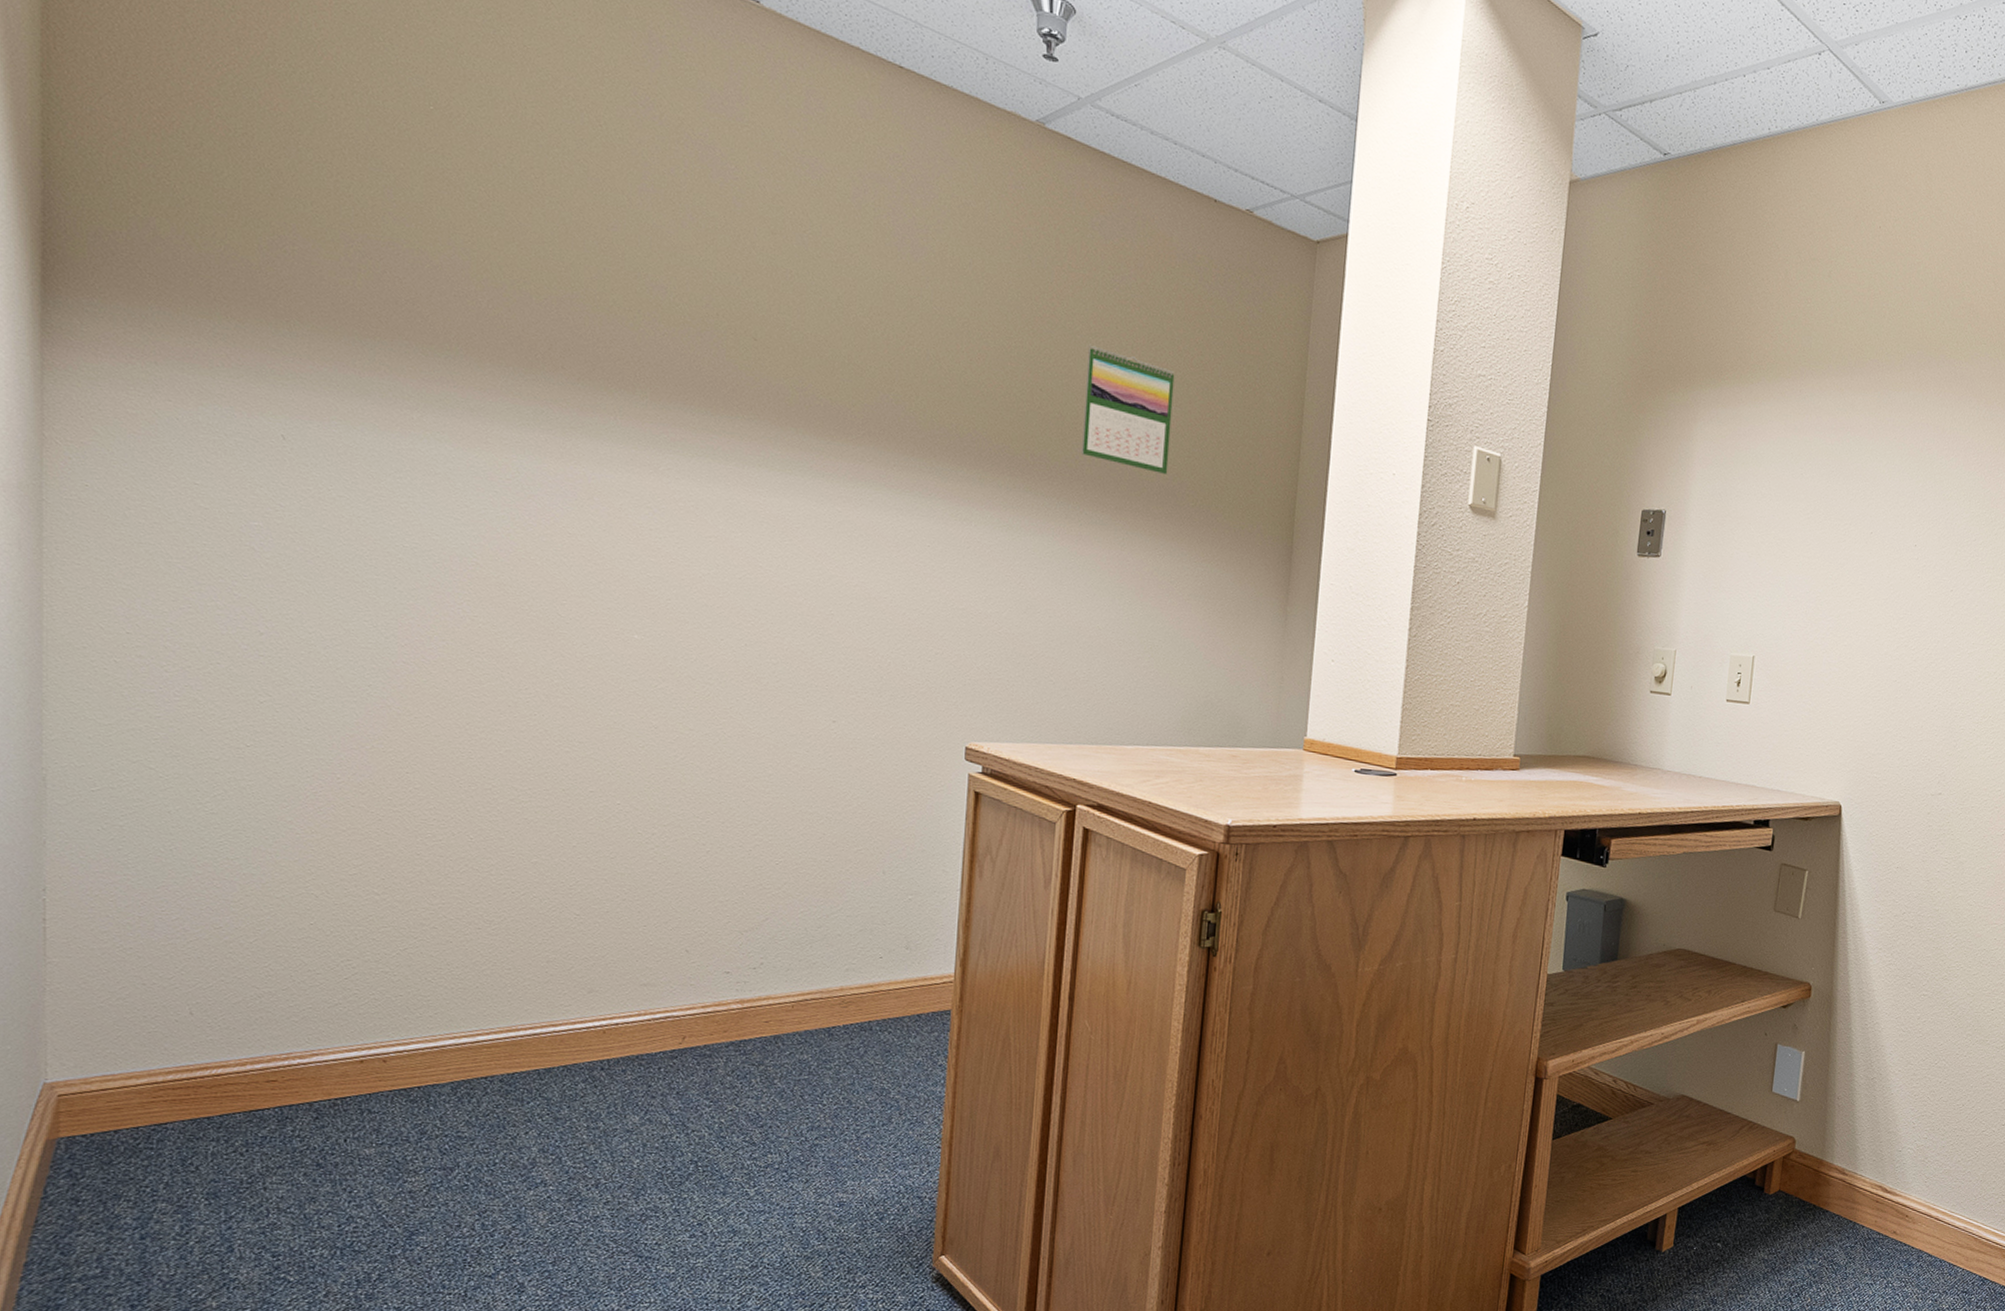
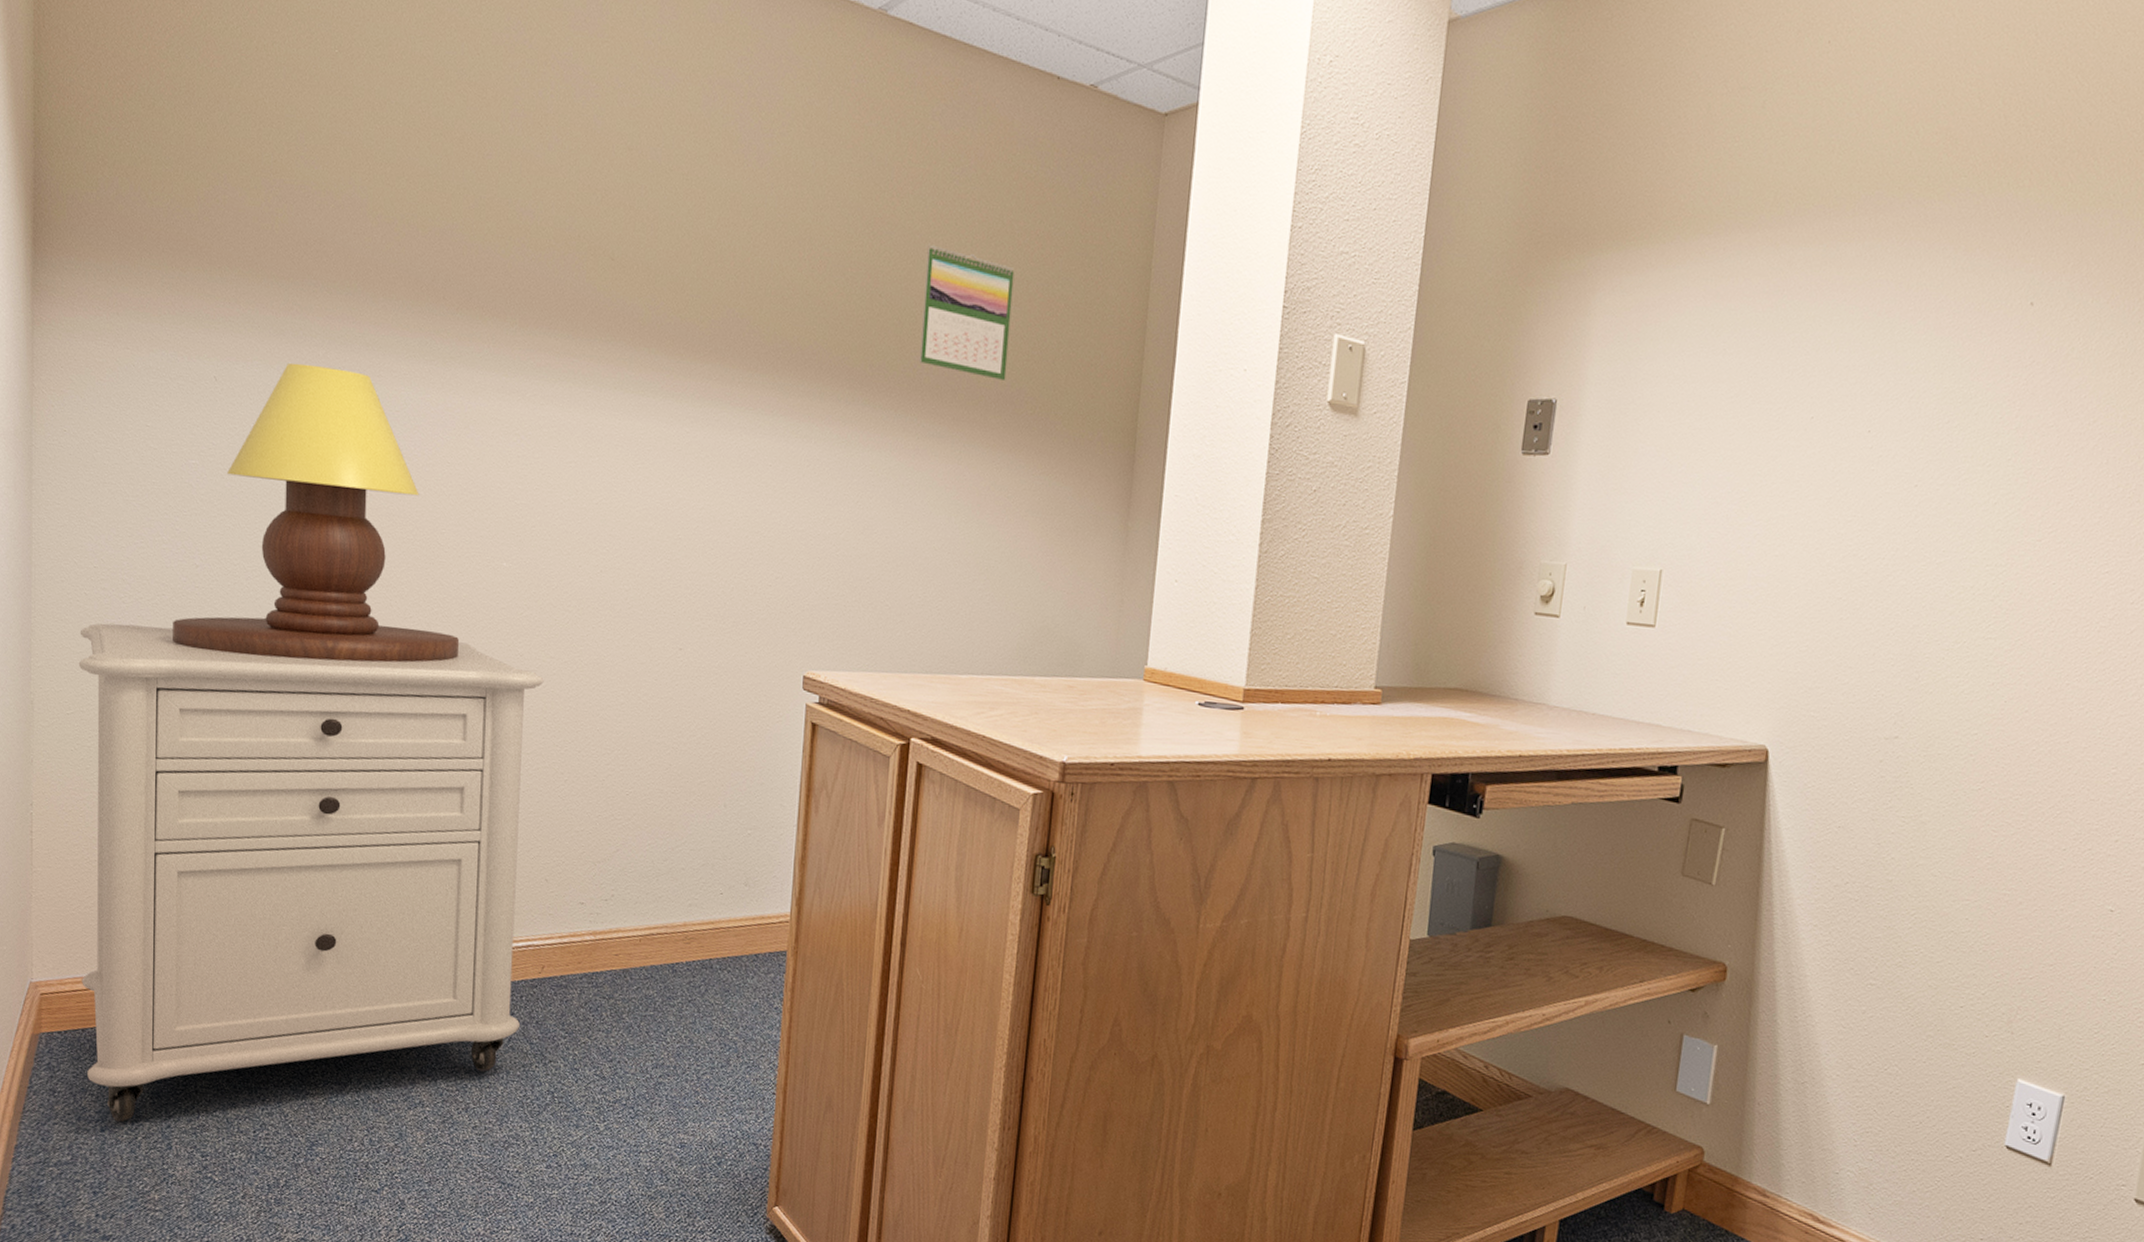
filing cabinet: none [106,693,682,1228] -> present [78,623,544,1122]
table lamp: none [231,424,583,735] -> present [173,362,459,663]

